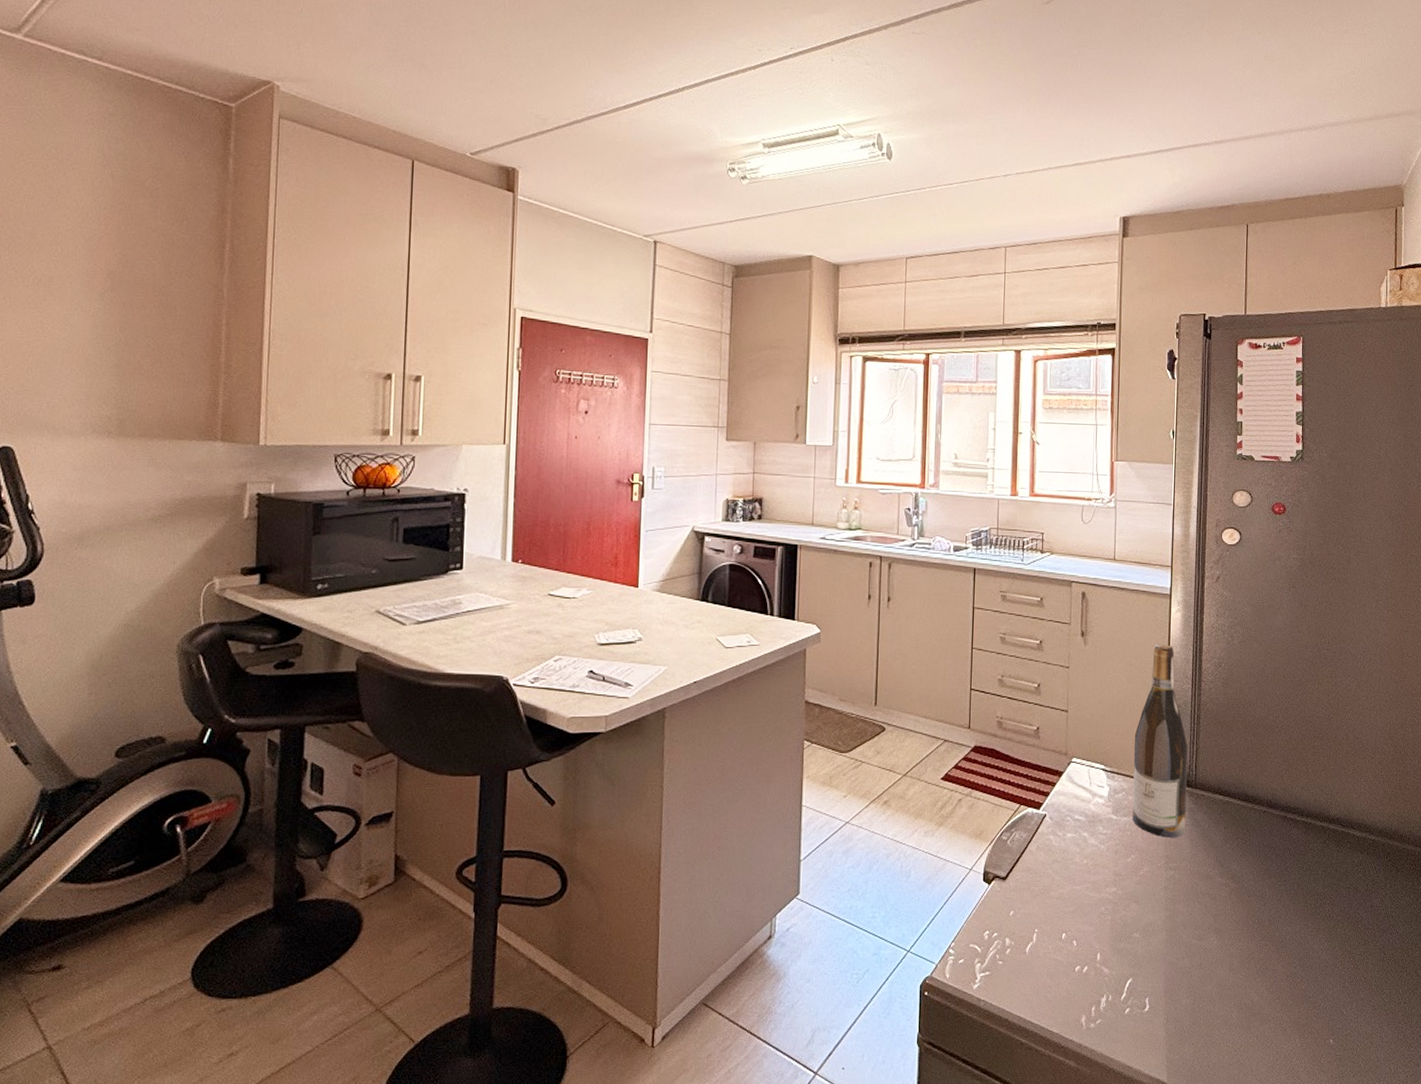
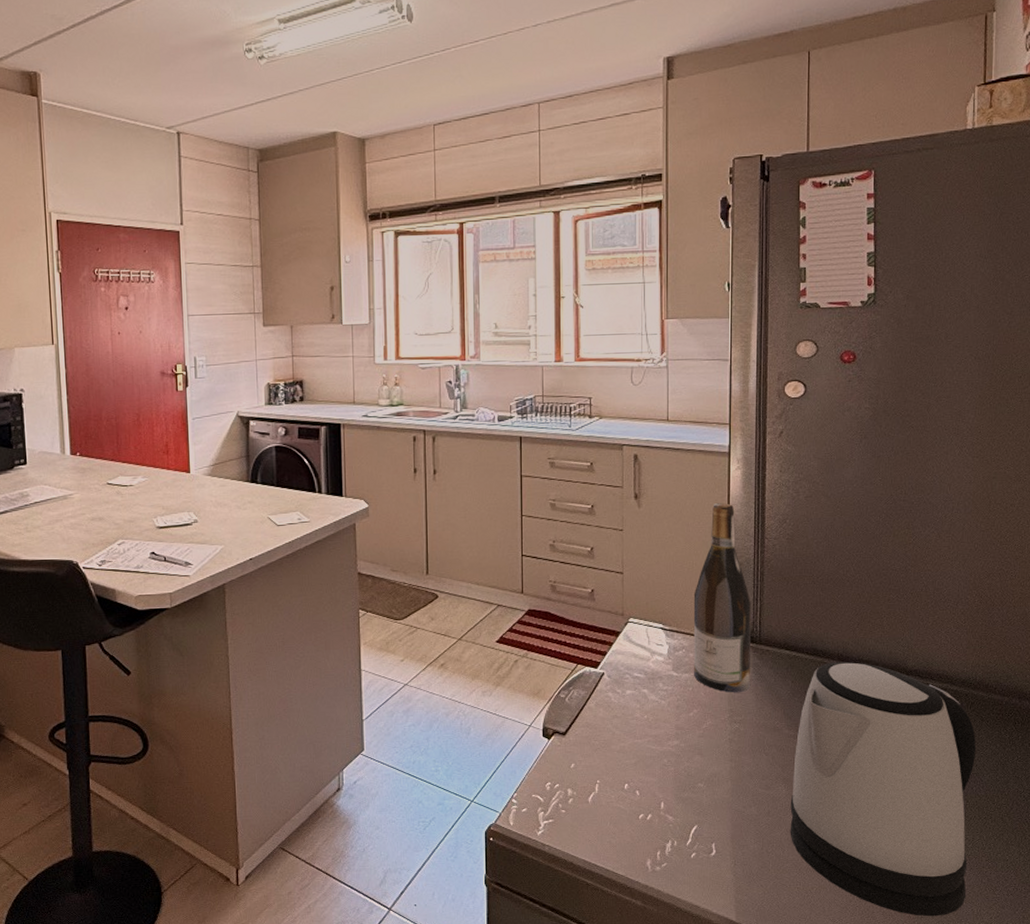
kettle: none [1220,808,1392,1076] -> present [790,661,976,917]

